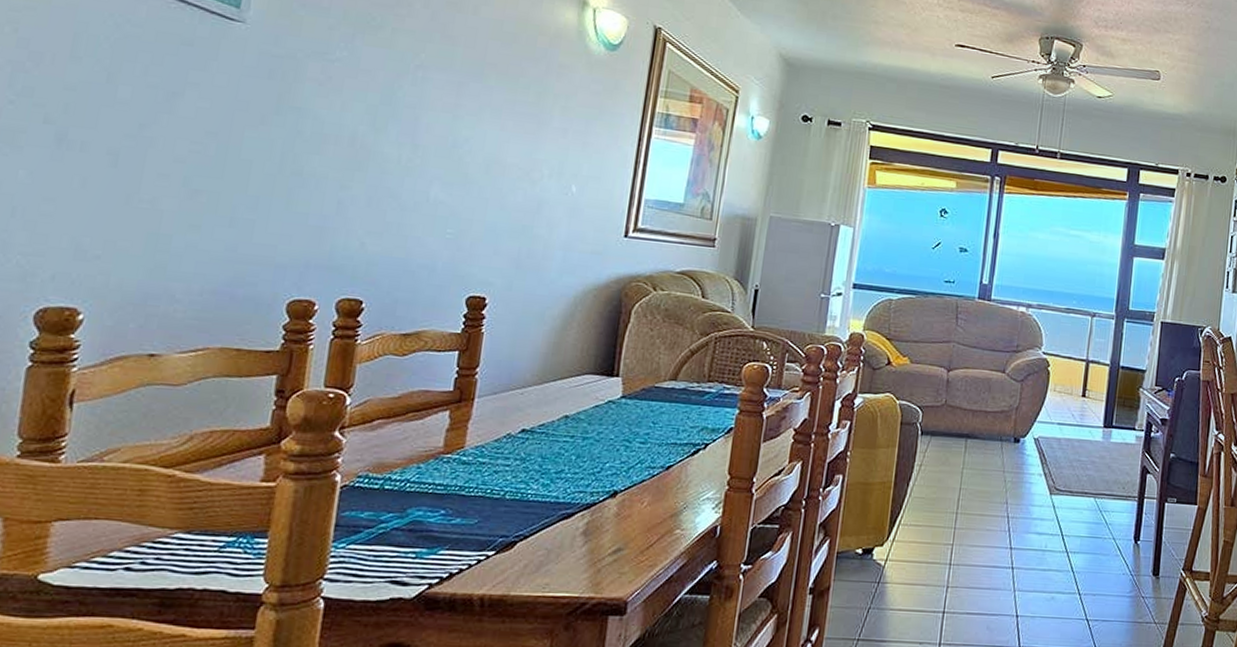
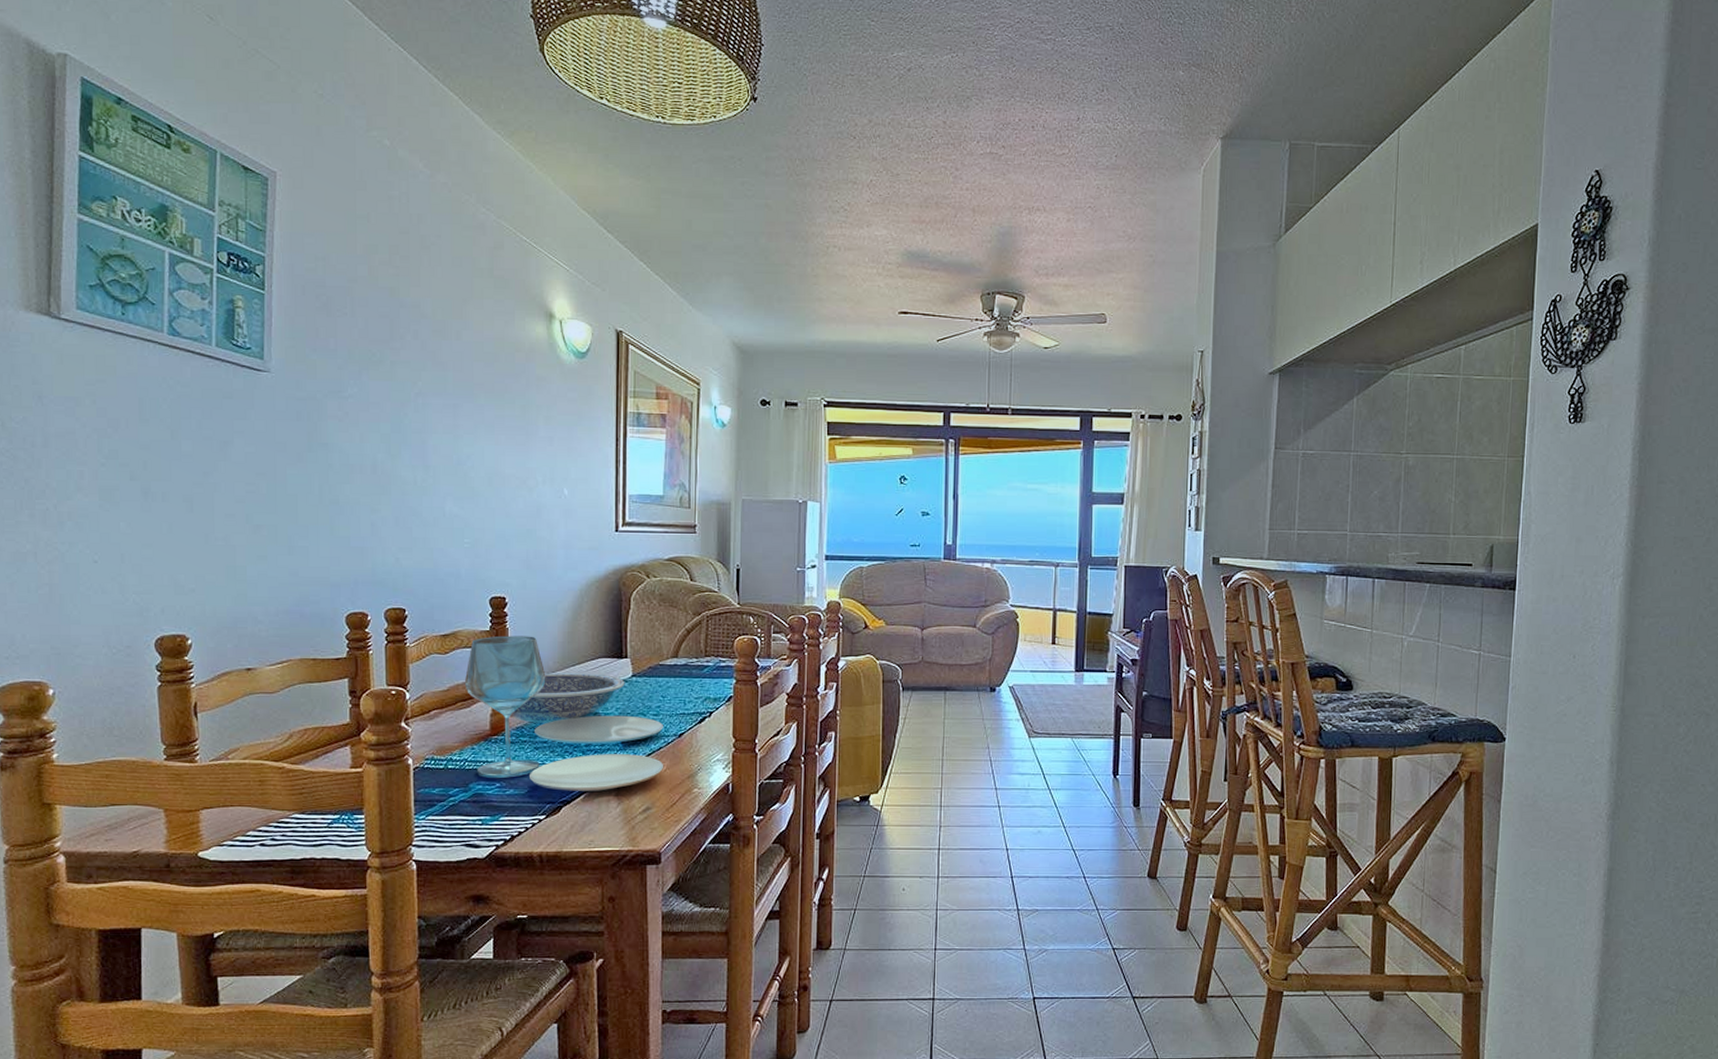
wine glass: none [418,340,521,505] -> present [464,635,546,778]
bowl: none [469,386,613,444] -> present [509,673,625,723]
plate: none [483,483,645,527] -> present [530,754,664,791]
plate: none [497,438,650,473] -> present [535,715,663,745]

